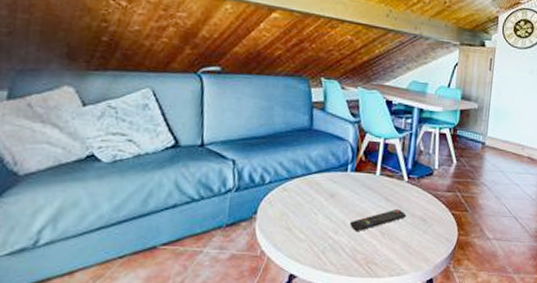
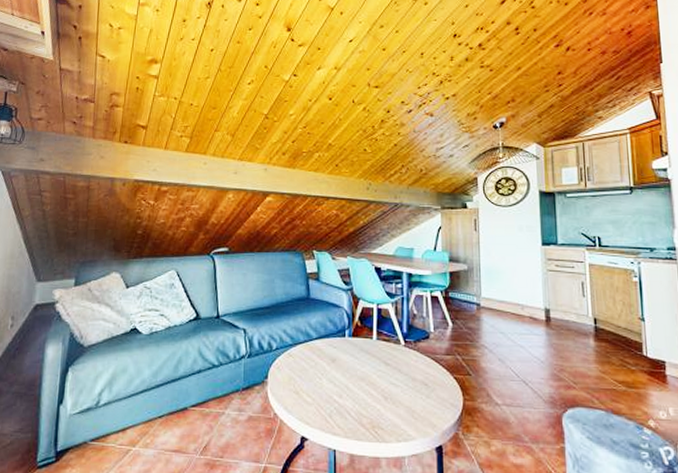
remote control: present [349,208,407,231] -> none [352,372,407,395]

